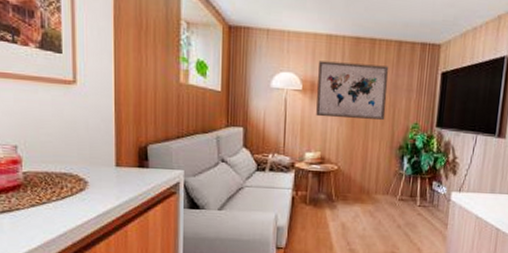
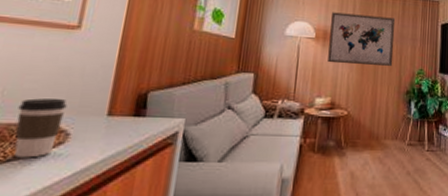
coffee cup: none [40,150,80,202] -> present [14,98,67,158]

